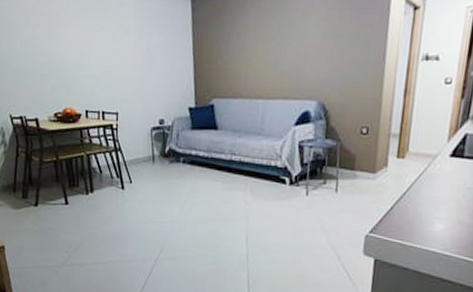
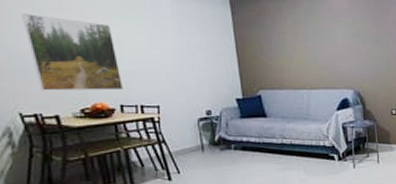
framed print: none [12,19,89,96] -> present [20,14,124,91]

